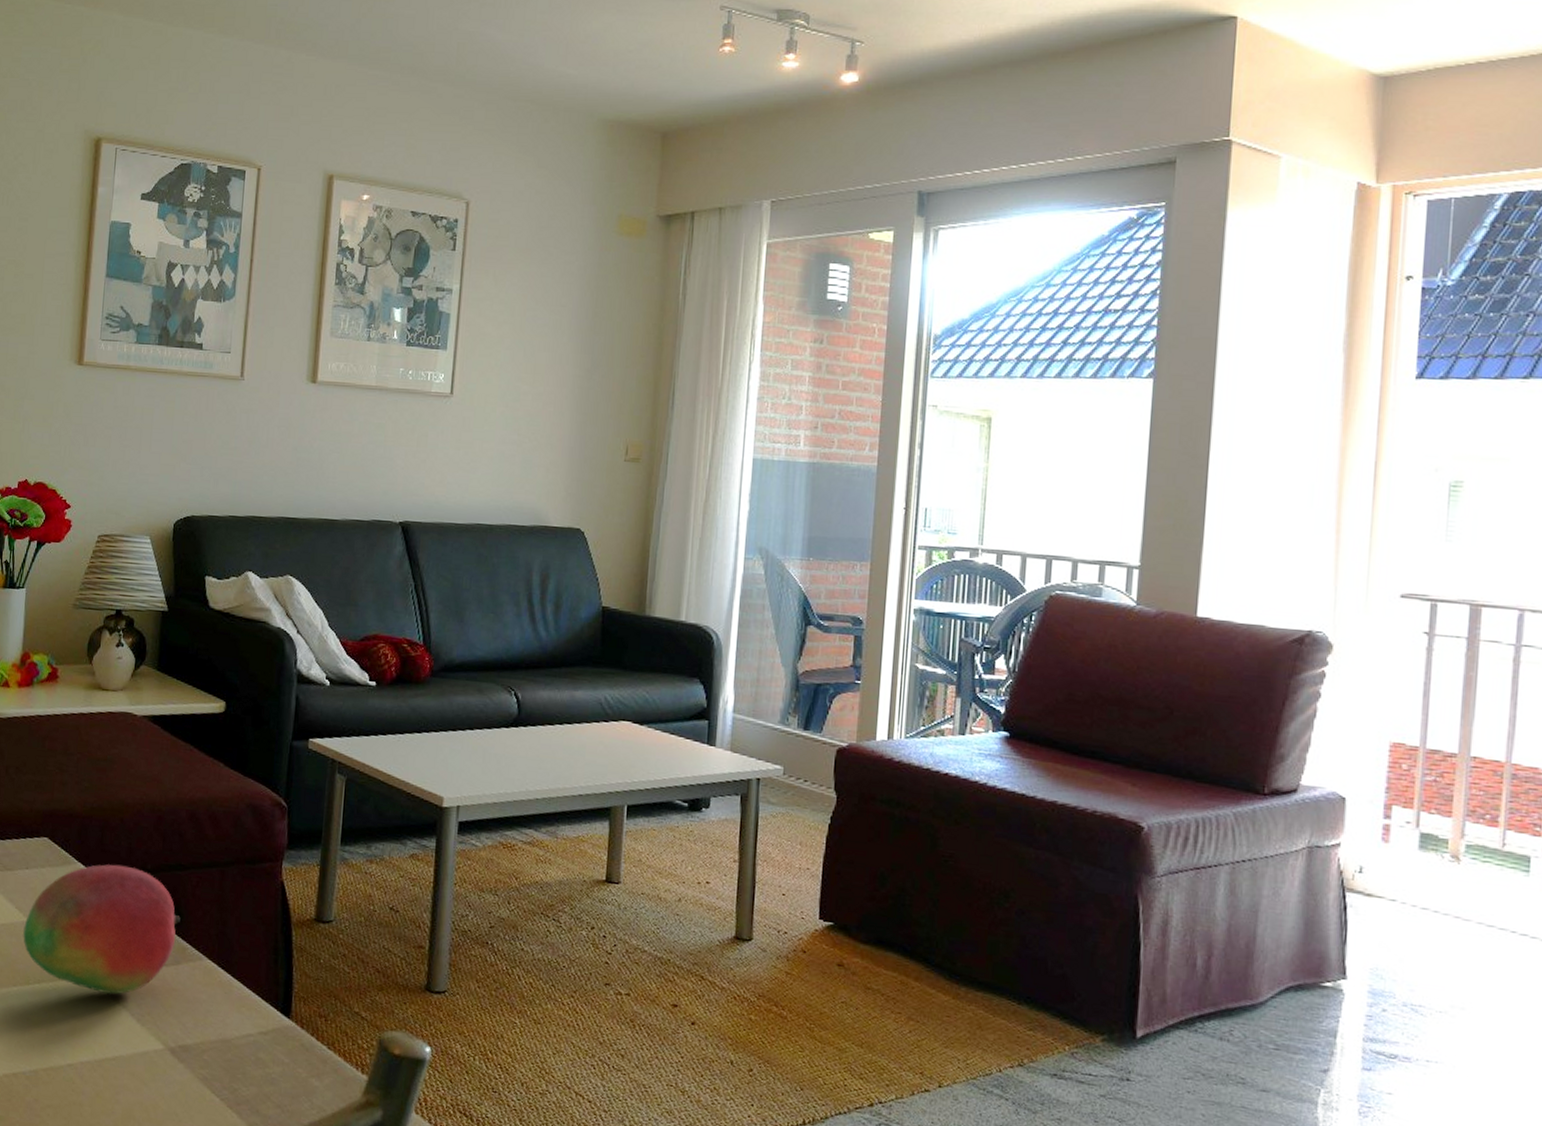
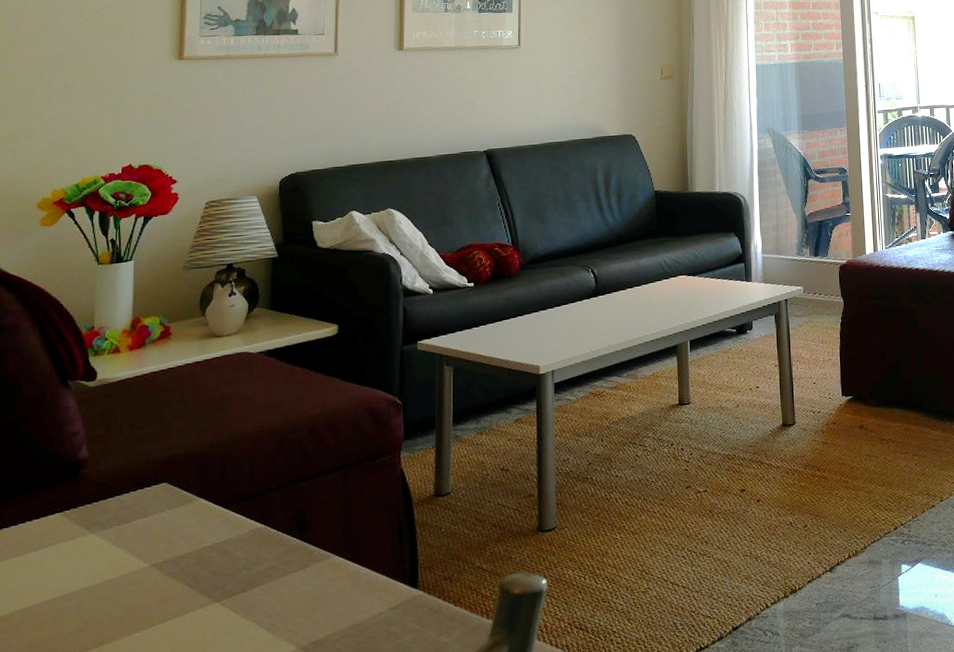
fruit: present [23,864,180,995] -> none [144,490,306,615]

